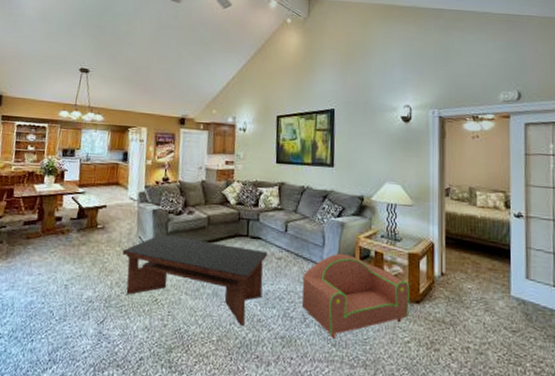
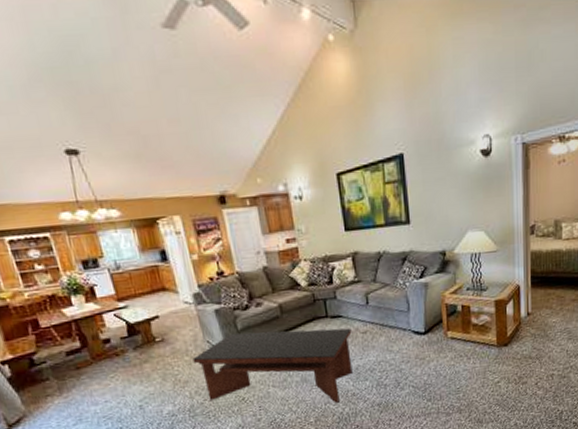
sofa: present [302,253,410,339] -> none [391,313,498,395]

